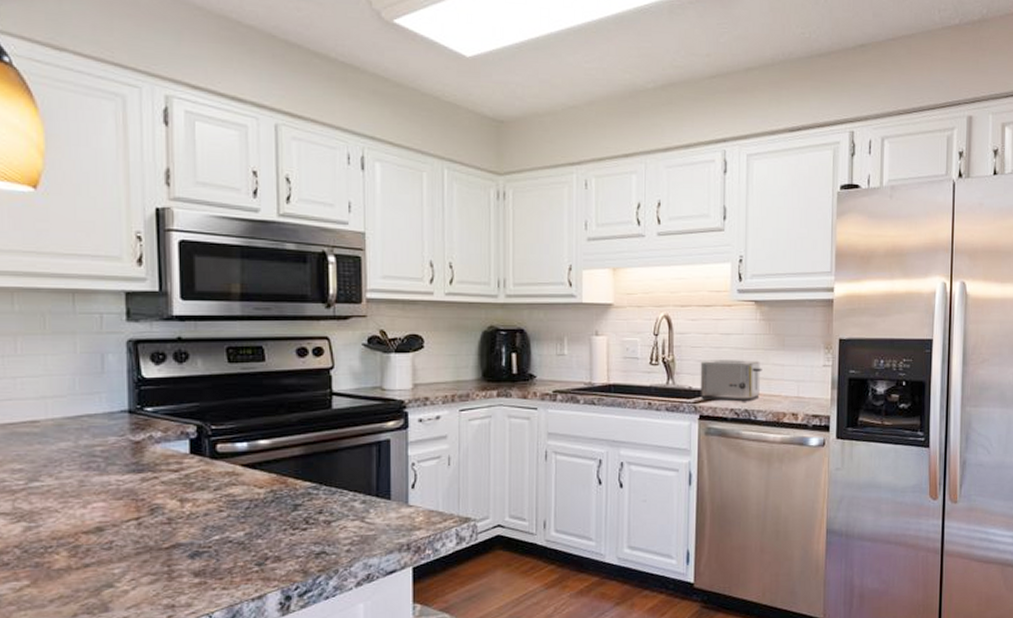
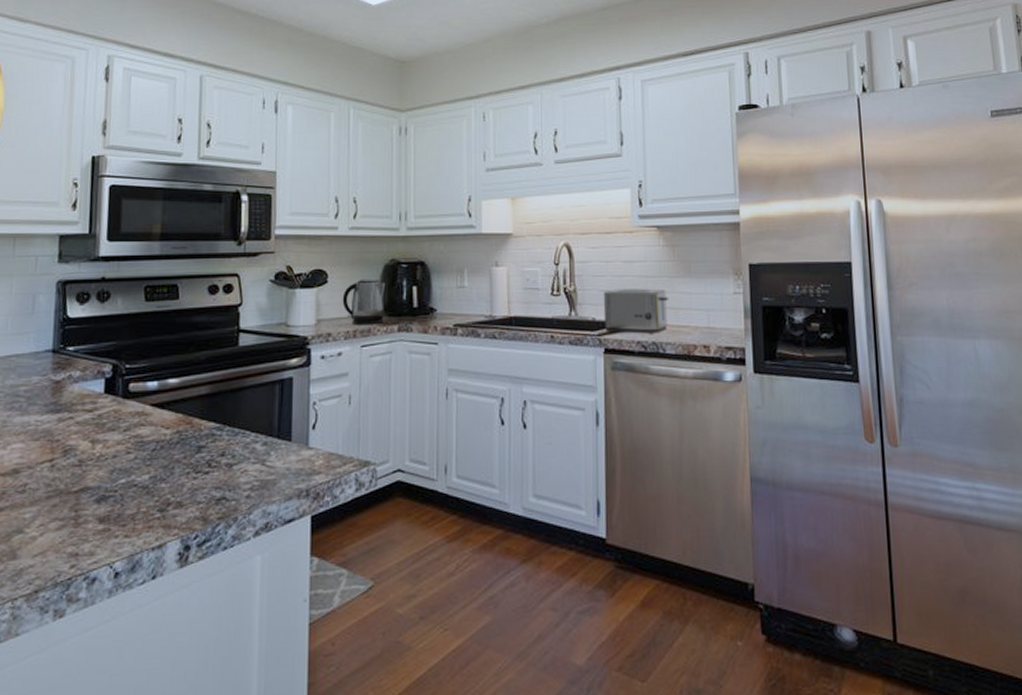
kettle: none [439,344,483,391] -> present [342,278,385,326]

